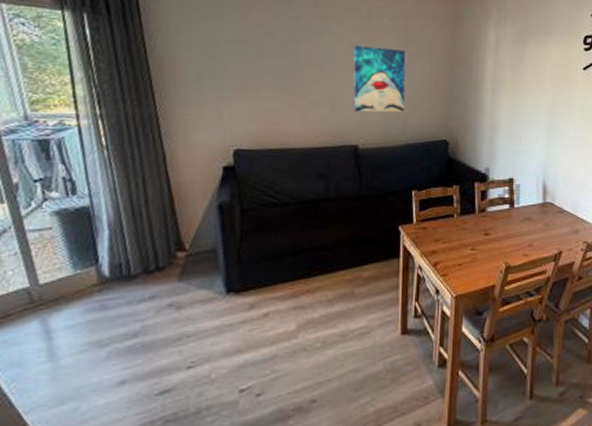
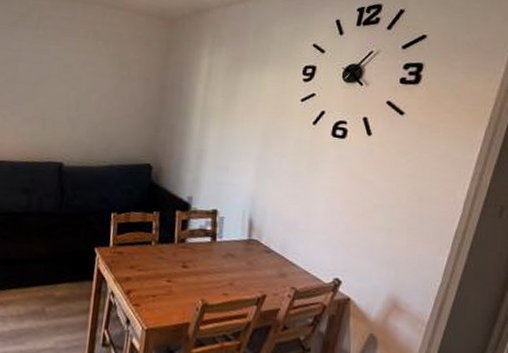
wall art: present [353,45,406,113] -> none [62,66,117,134]

